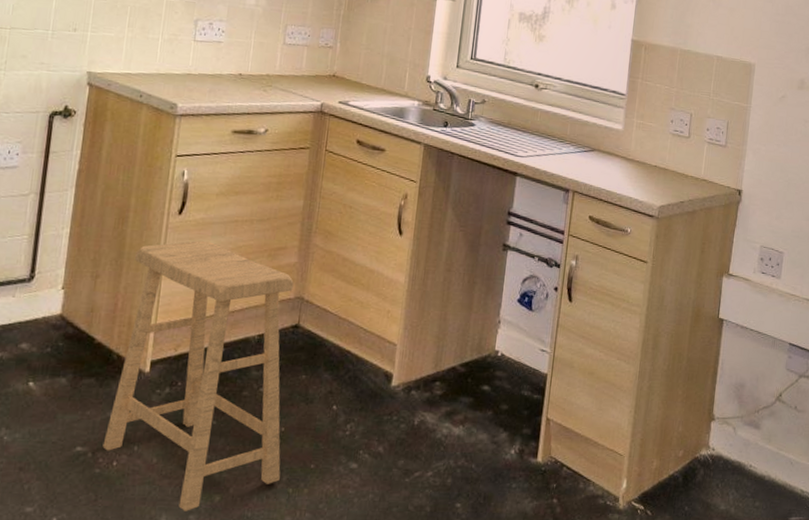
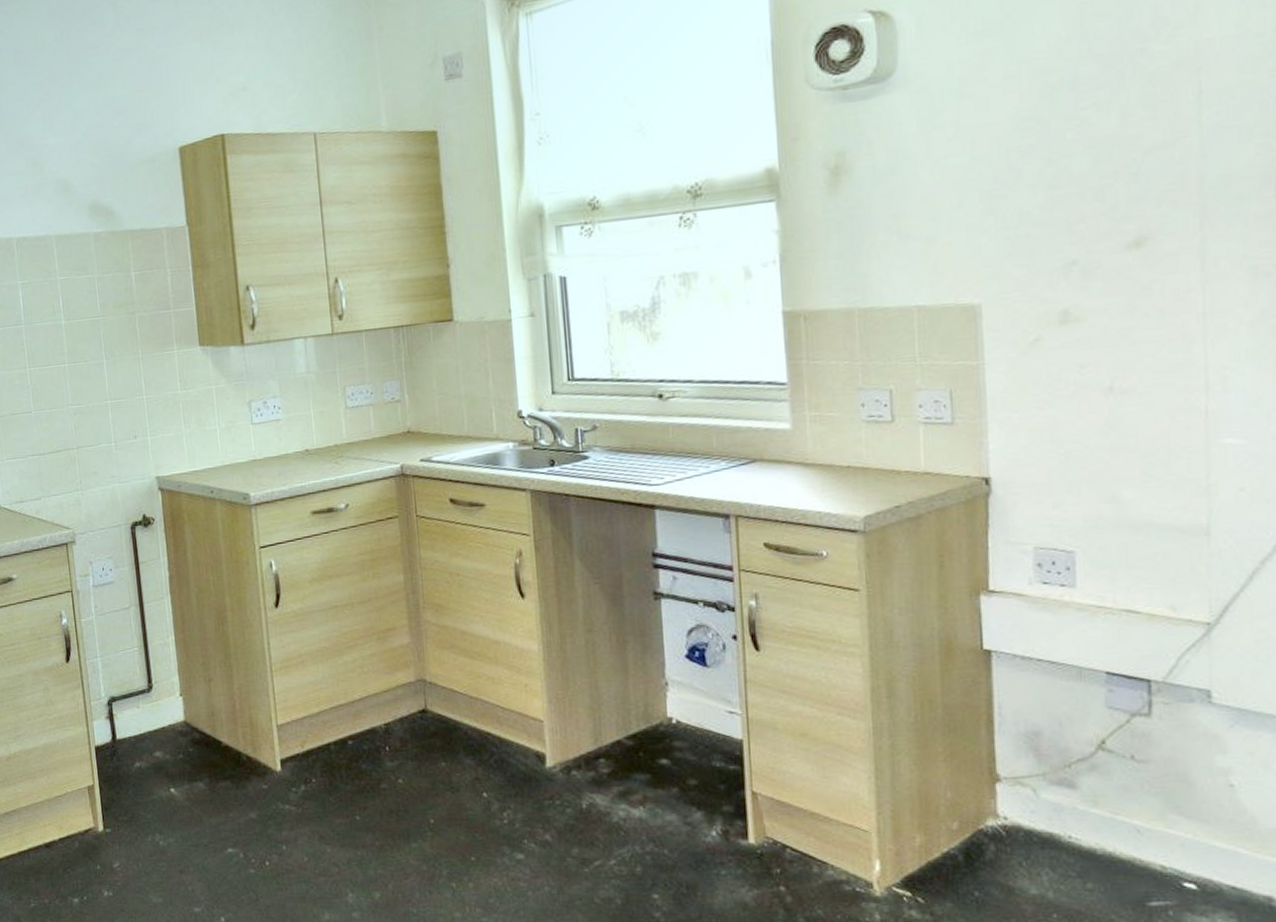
stool: present [102,240,294,511] -> none [241,631,440,909]

